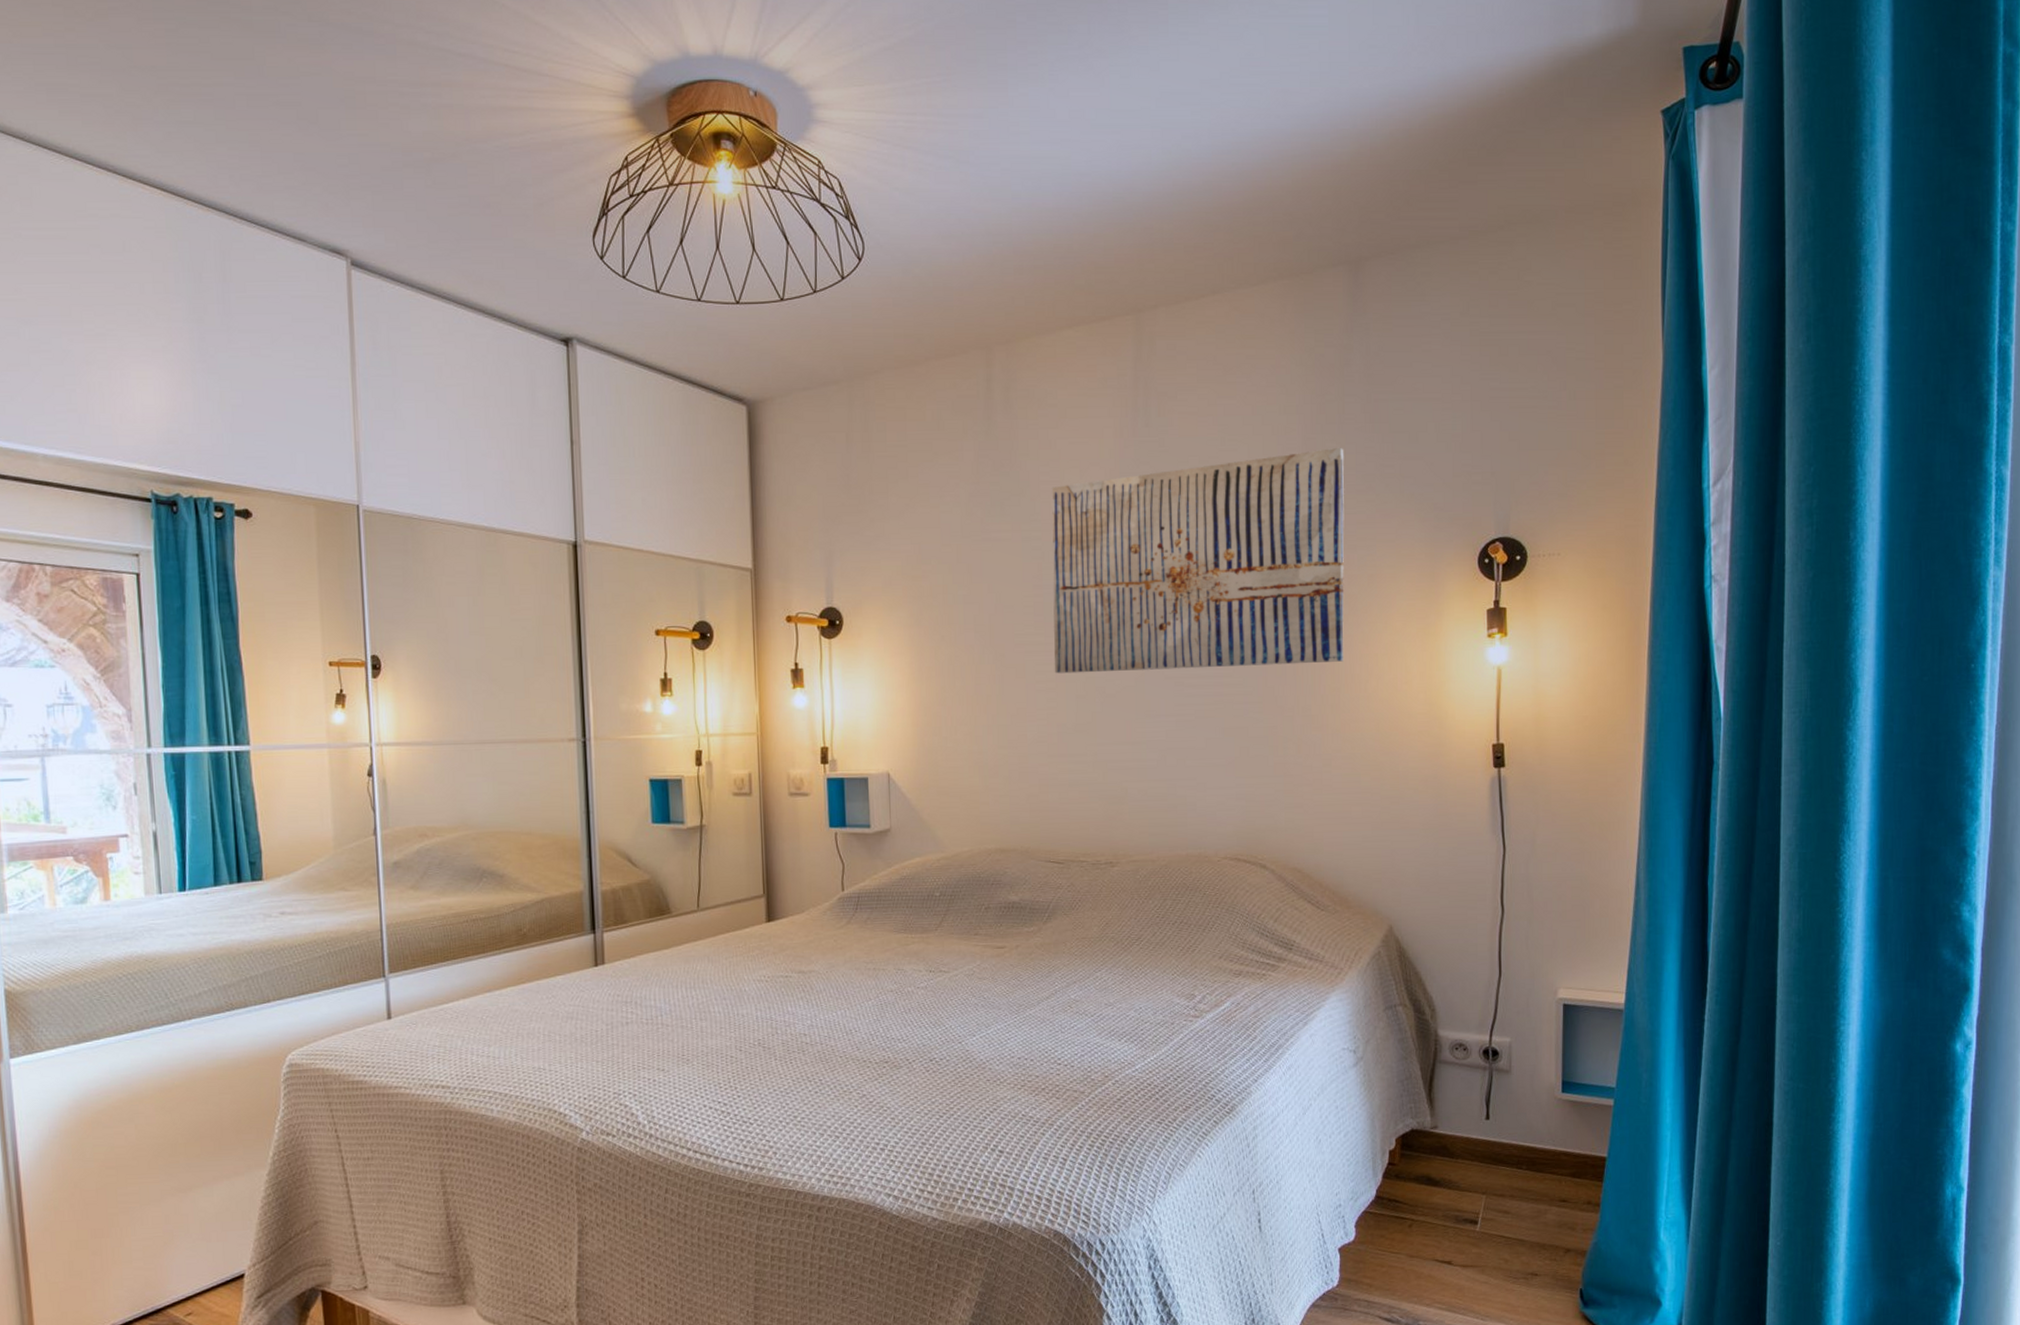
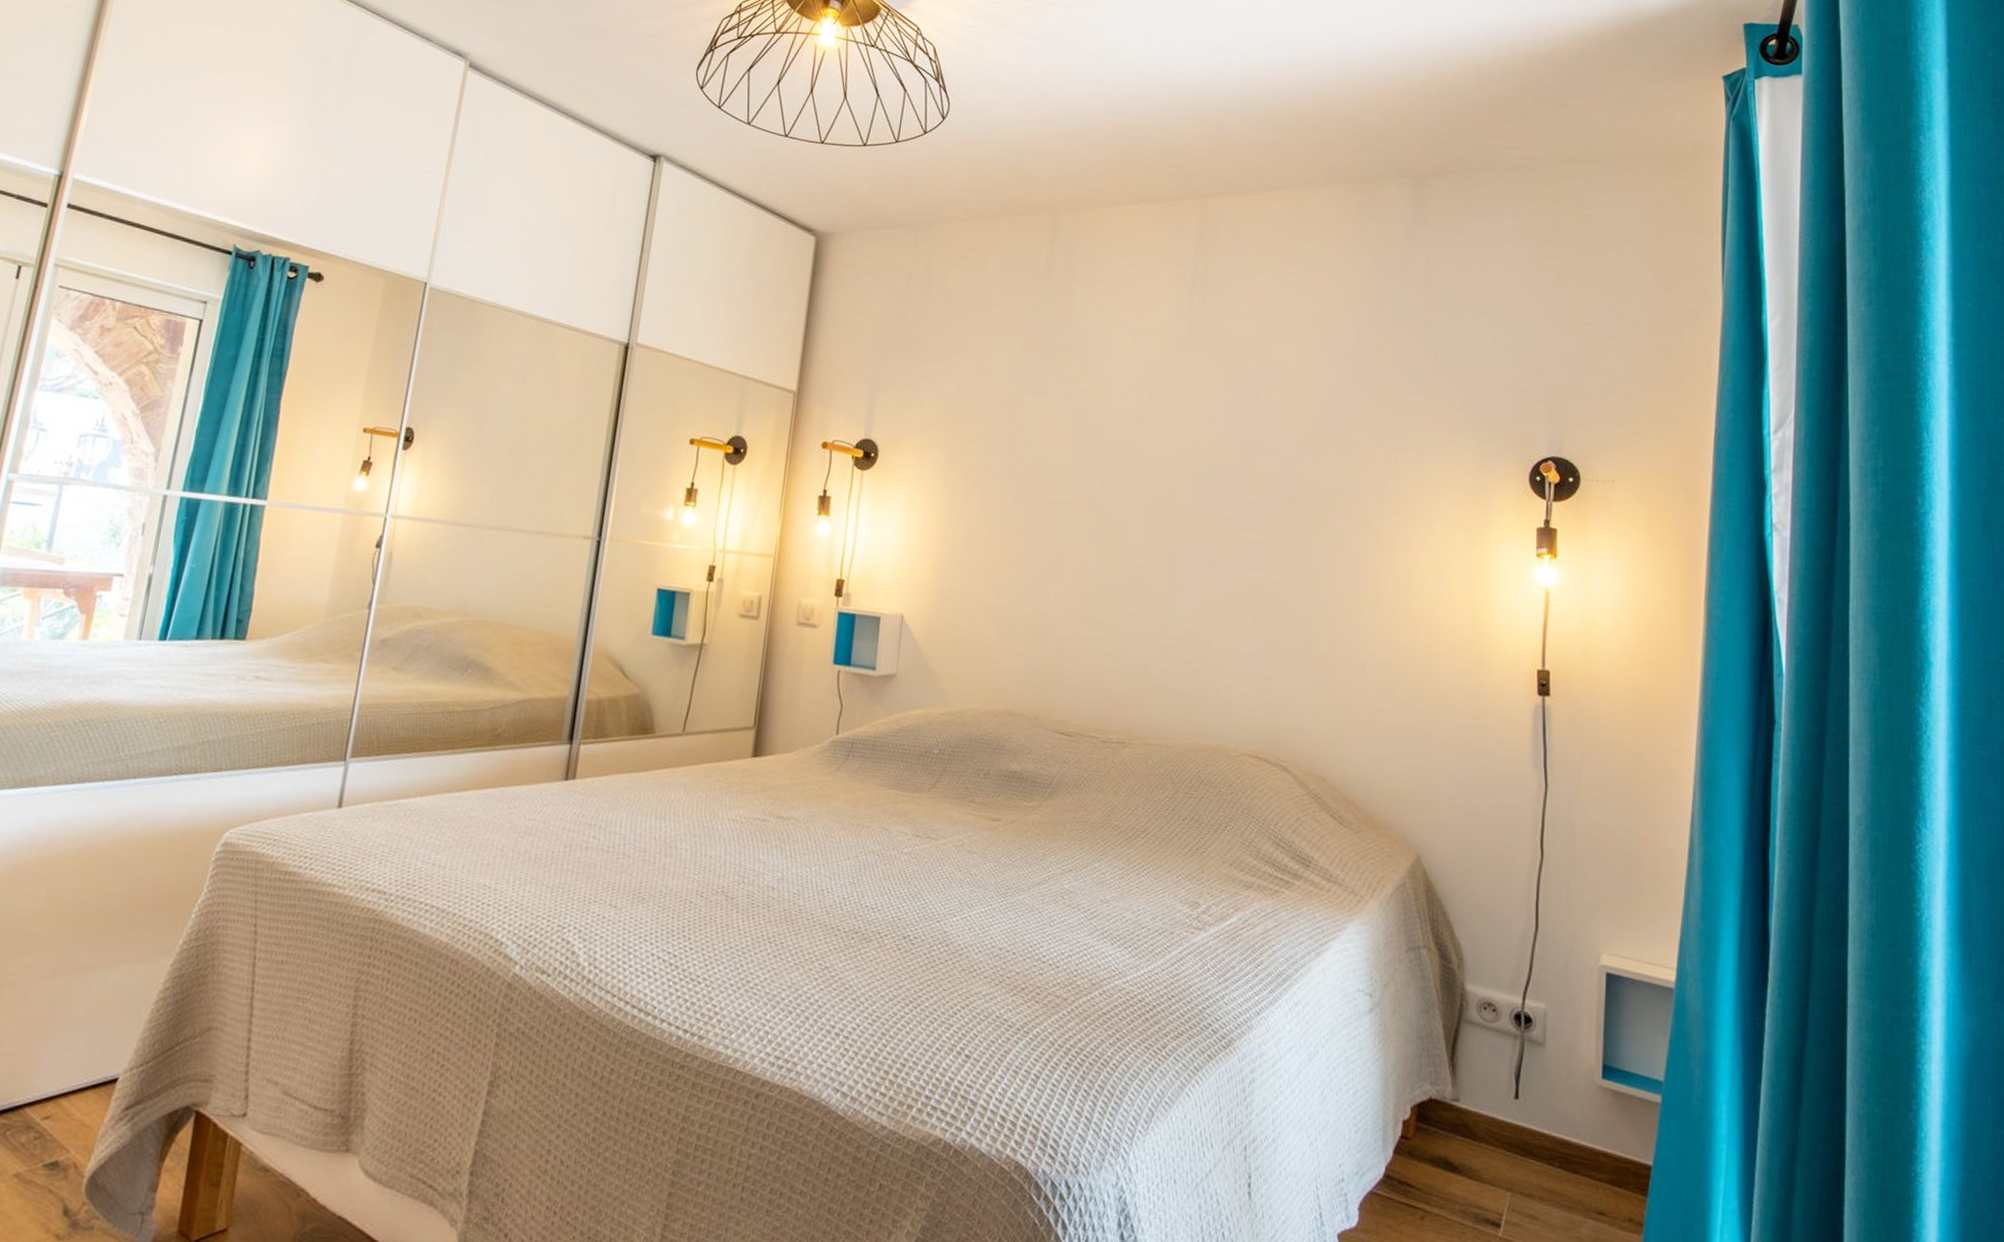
wall art: present [1051,447,1345,674] -> none [1085,347,1398,562]

